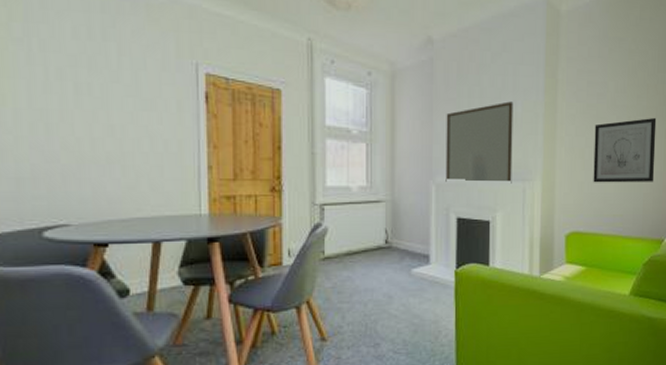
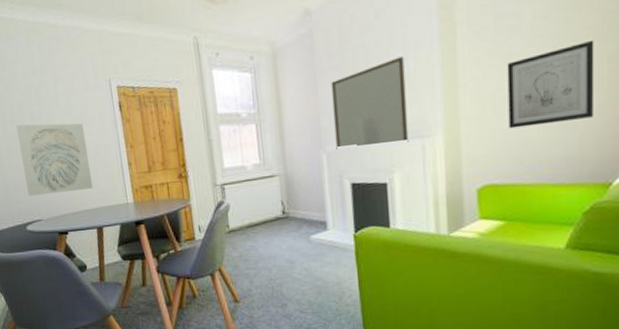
wall art: none [50,95,155,193] -> present [16,123,93,197]

